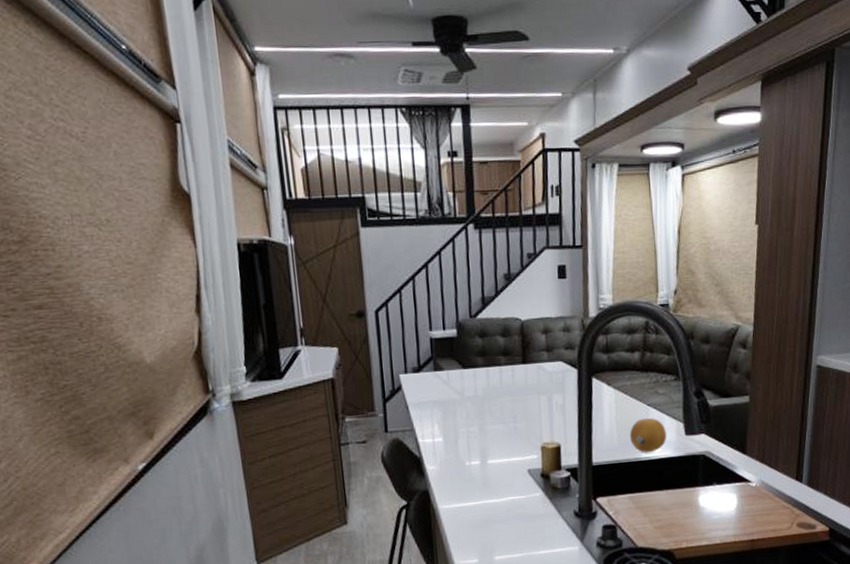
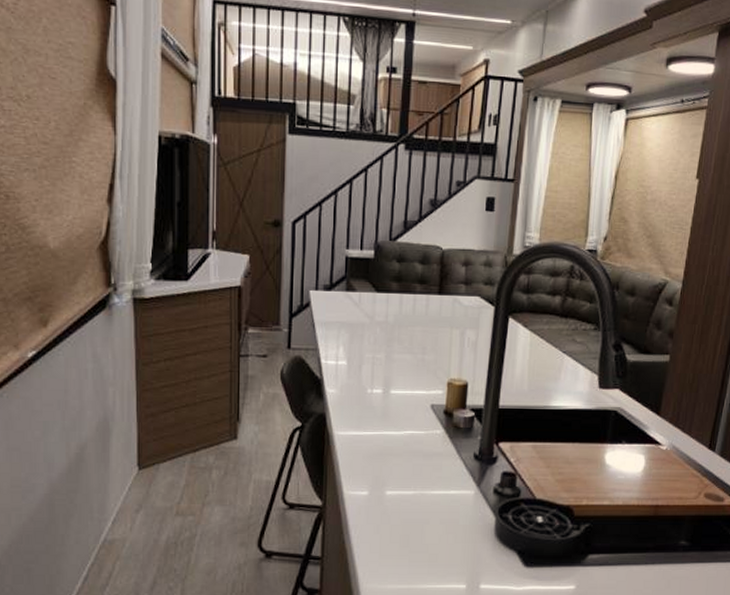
fruit: present [629,417,667,452] -> none [540,365,580,401]

